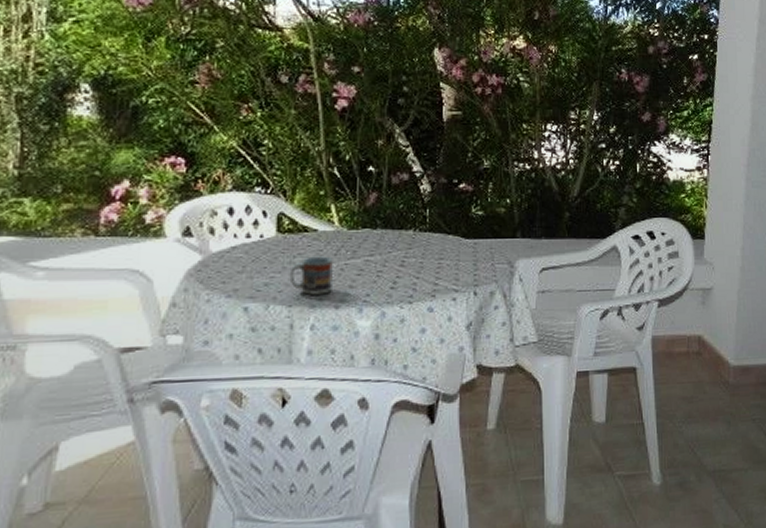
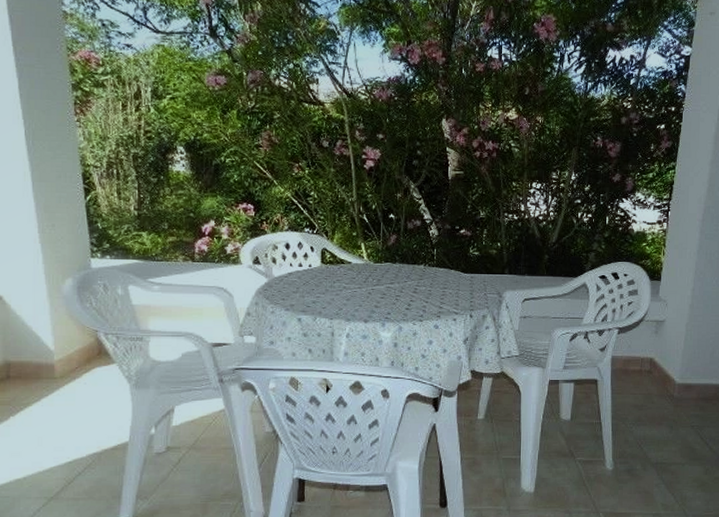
cup: present [289,256,333,296] -> none [331,282,363,313]

